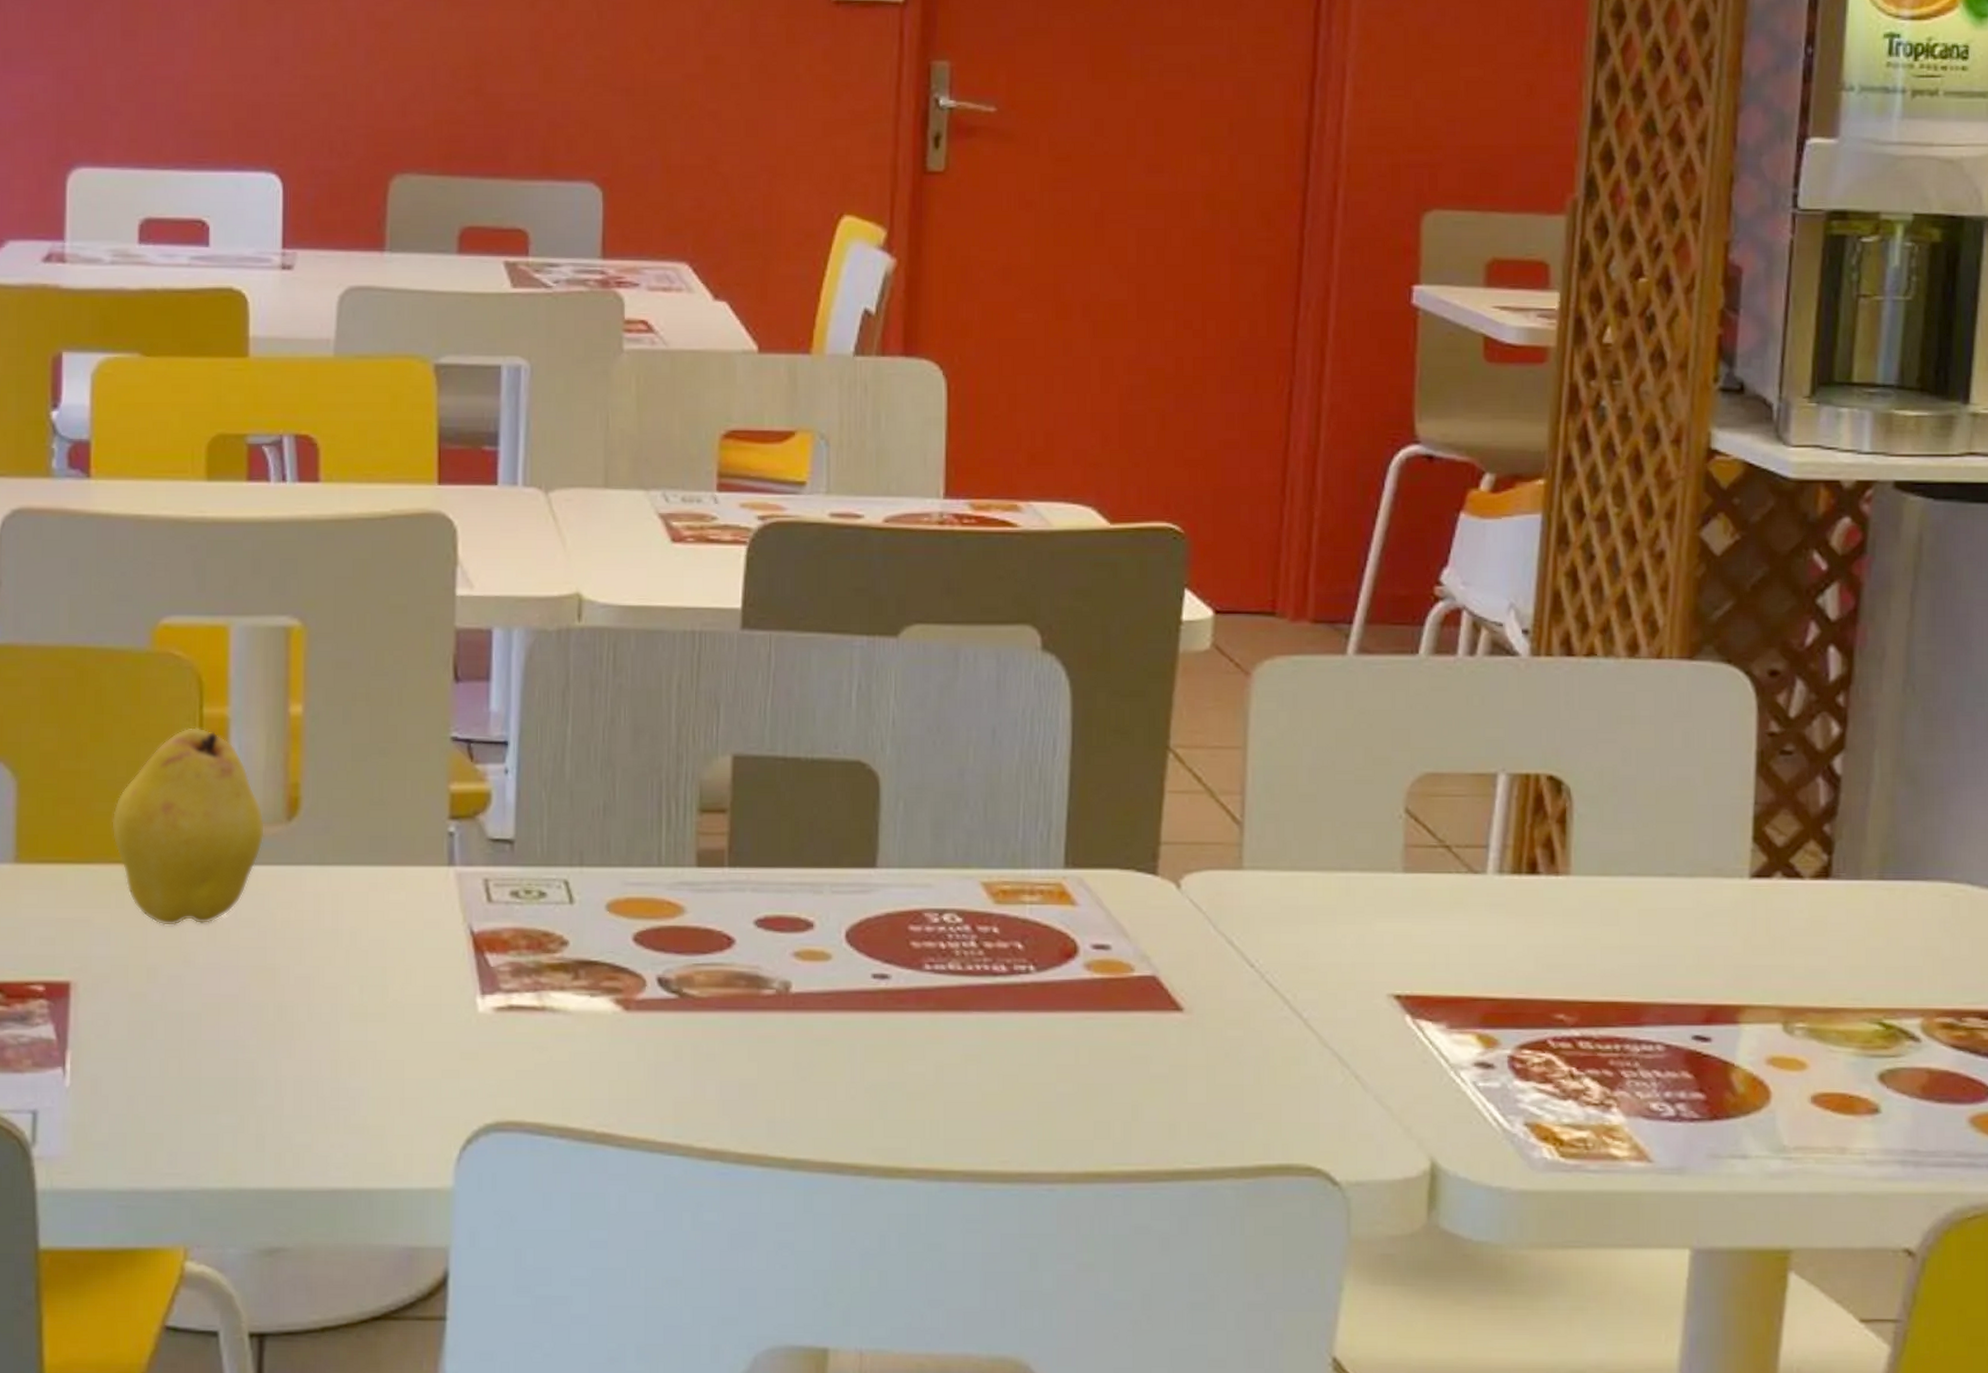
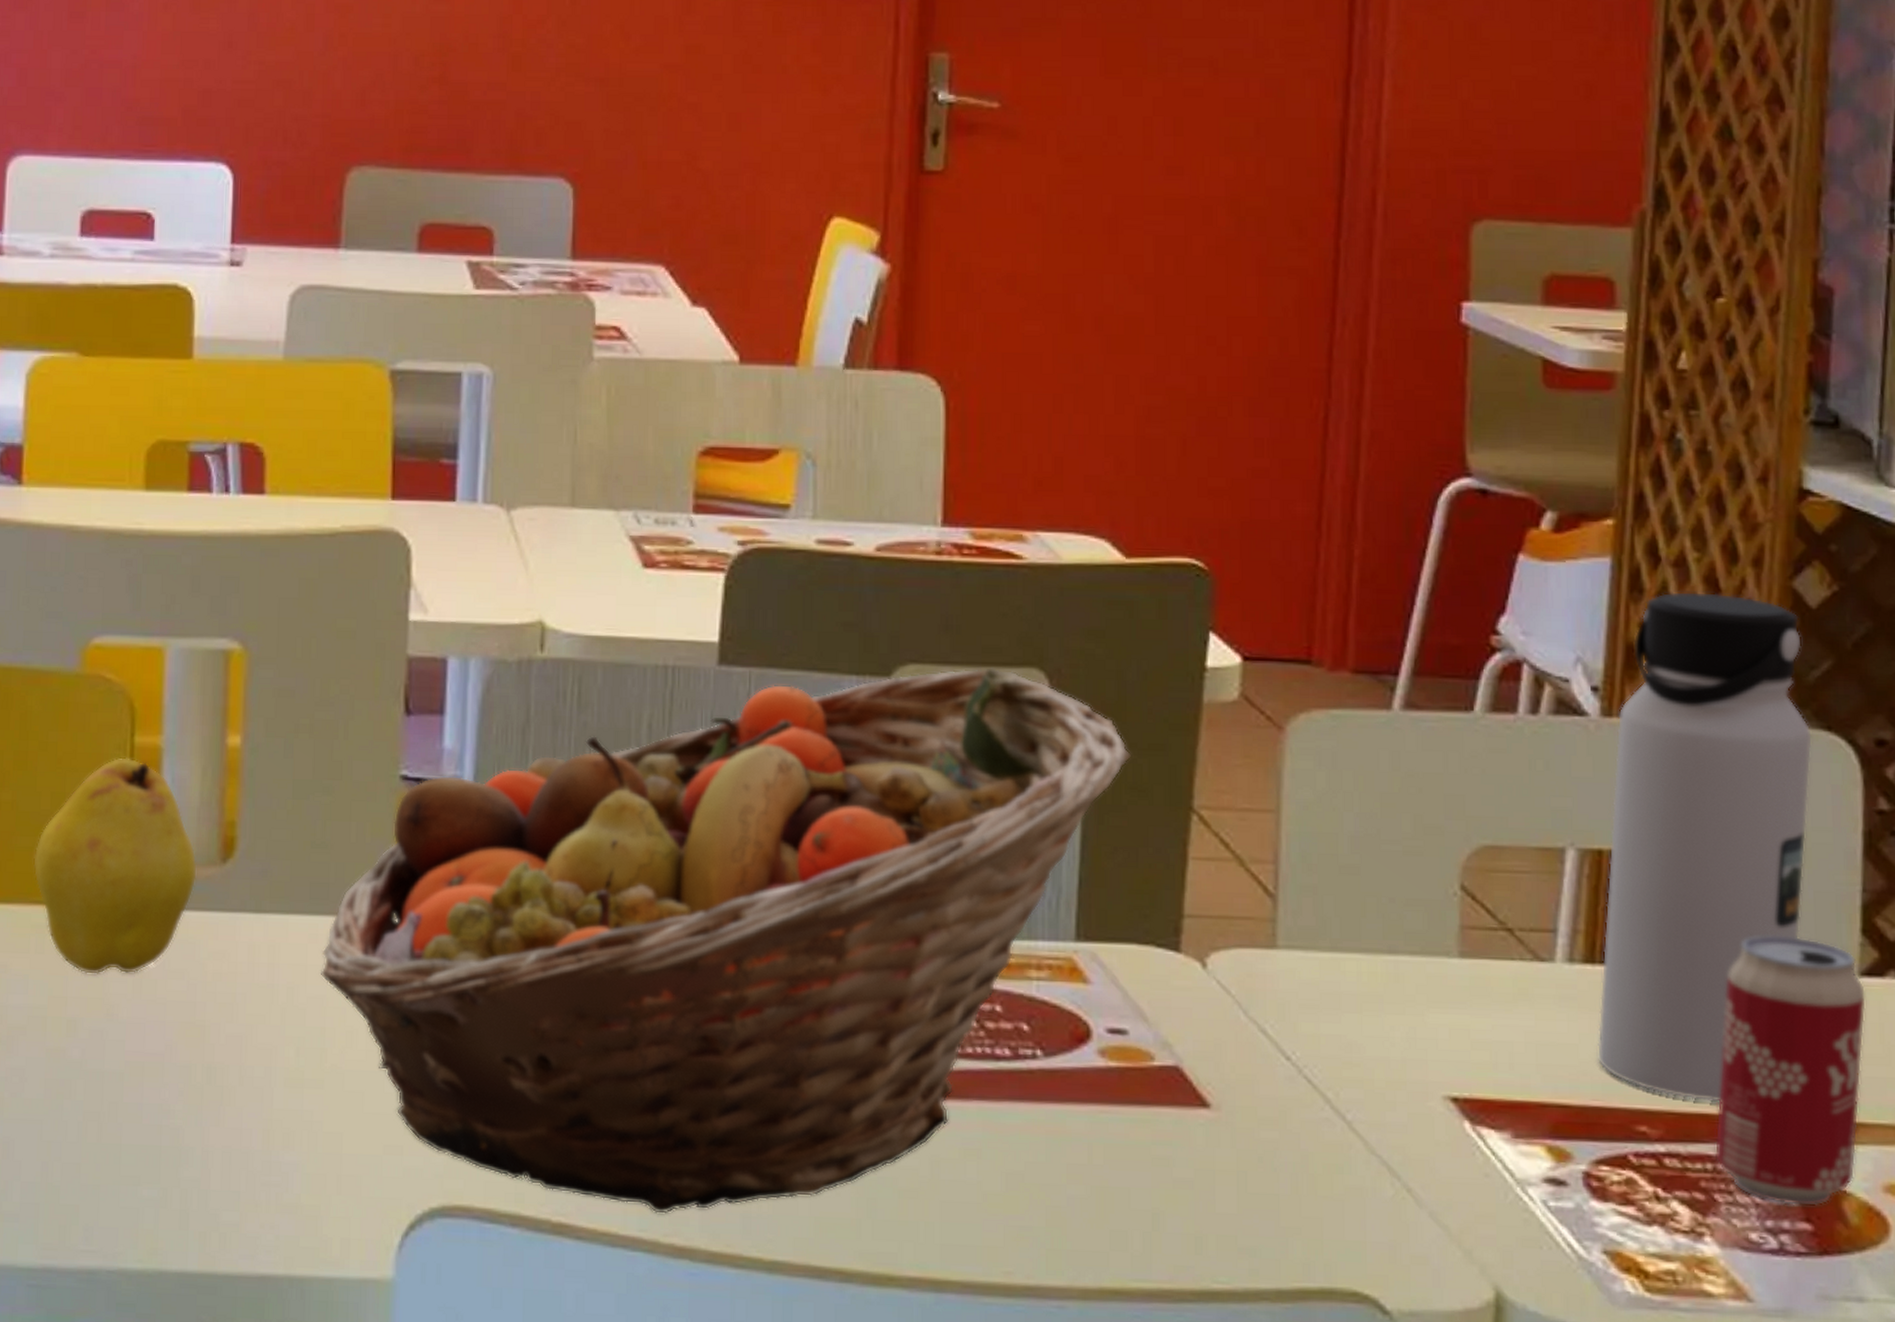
fruit basket: none [381,625,1115,1122] -> present [321,666,1132,1214]
water bottle: none [1522,542,1715,992] -> present [1596,591,1813,1103]
beverage can: none [1622,845,1756,1079] -> present [1714,936,1867,1207]

